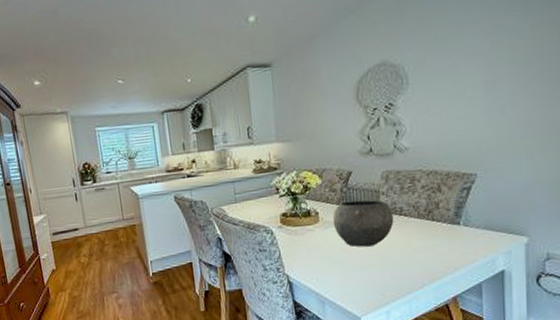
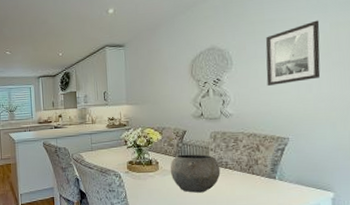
wall art: none [450,20,519,109] -> present [265,20,321,86]

